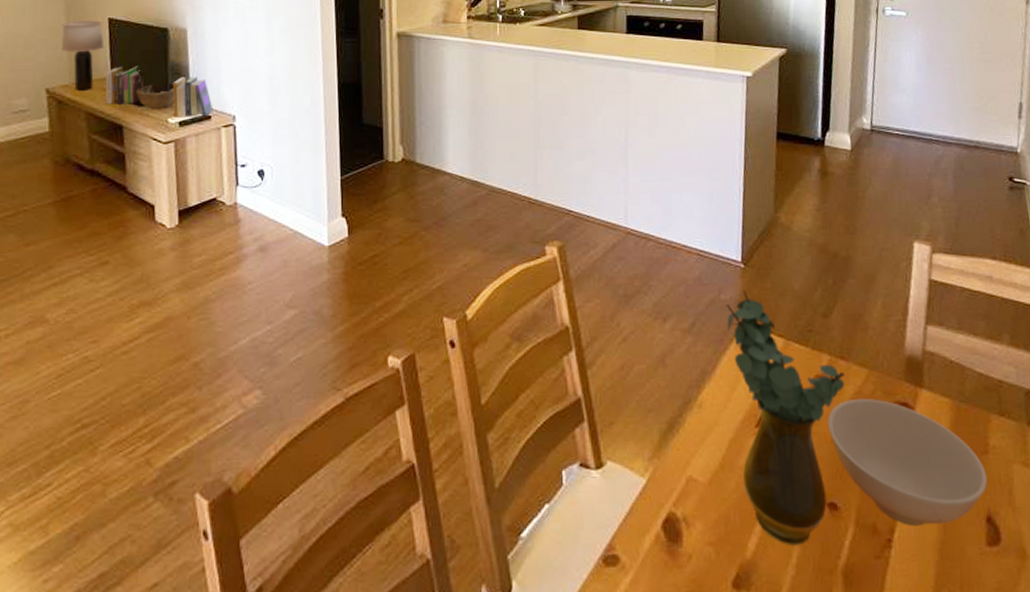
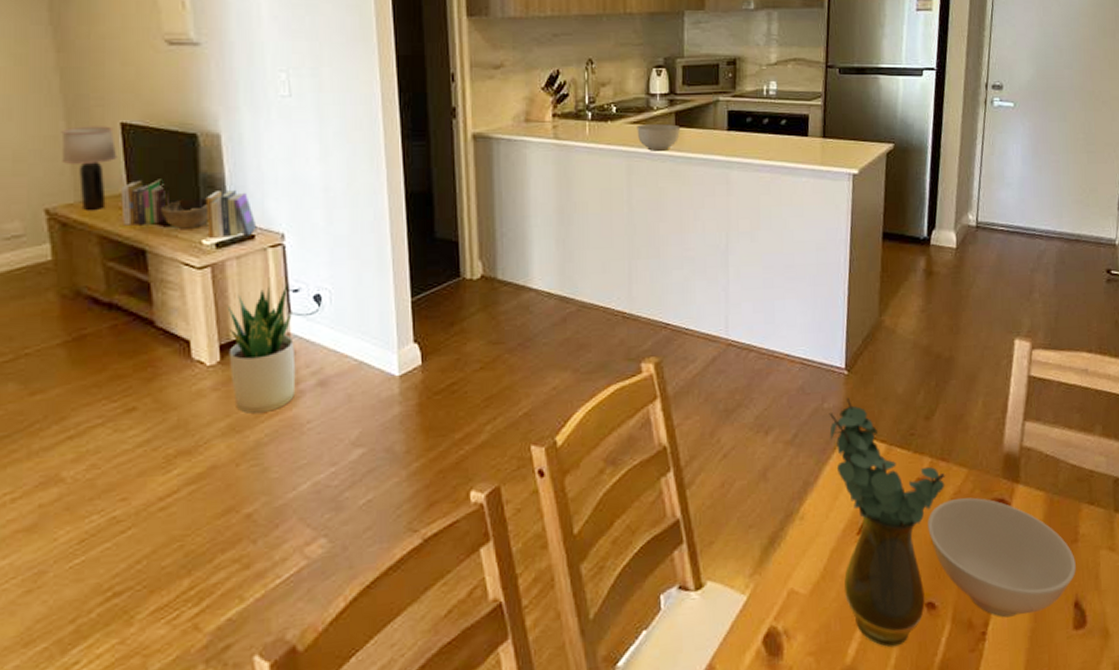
planter: none [185,159,241,272] -> present [227,283,296,413]
bowl: none [543,26,583,51] -> present [637,123,681,151]

